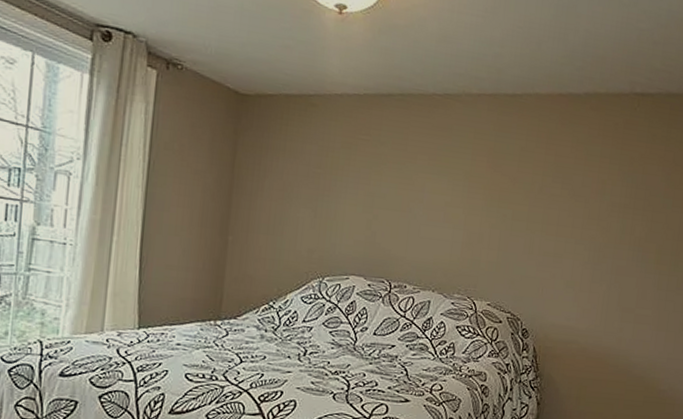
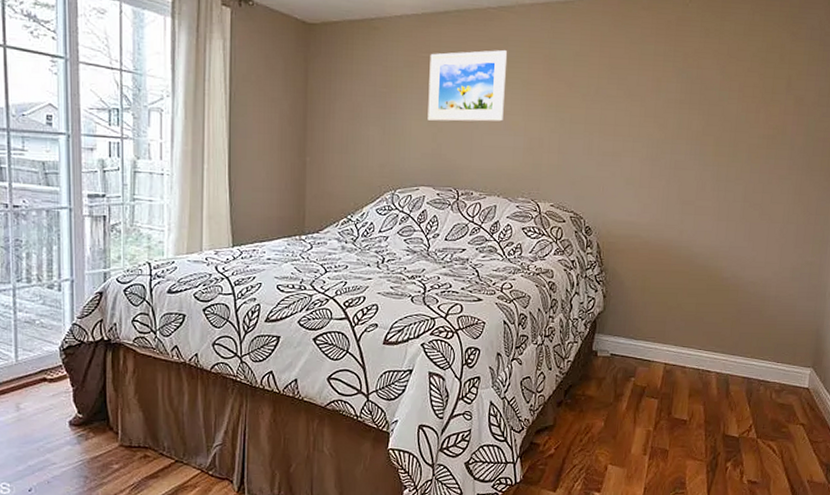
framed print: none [363,136,452,213] -> present [427,50,508,122]

